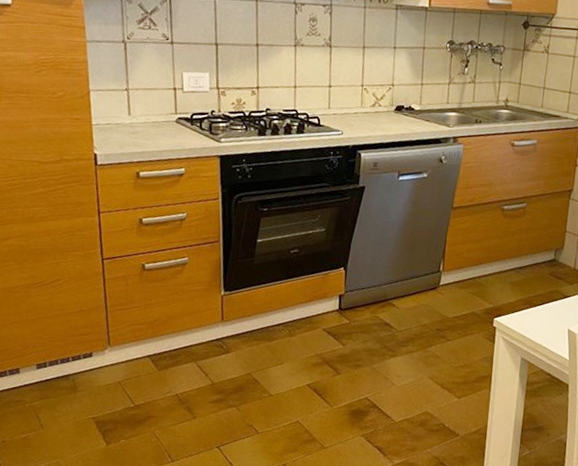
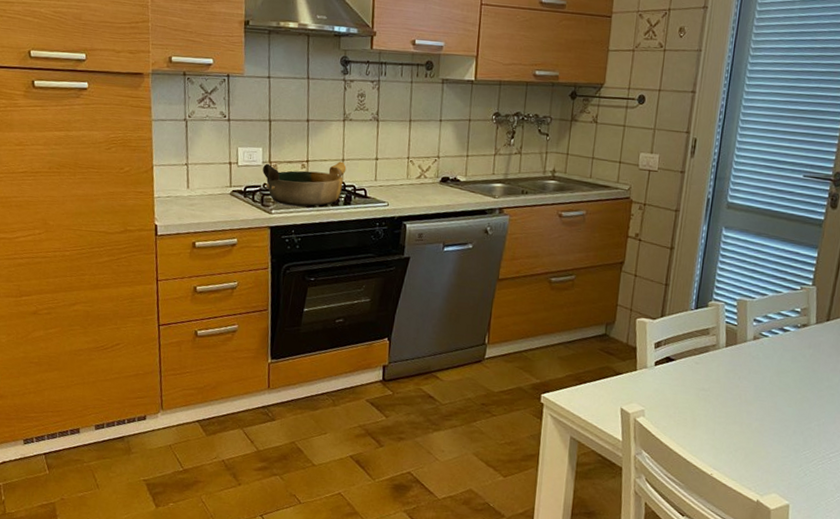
cooking pot: none [210,88,299,135] -> present [262,161,347,207]

